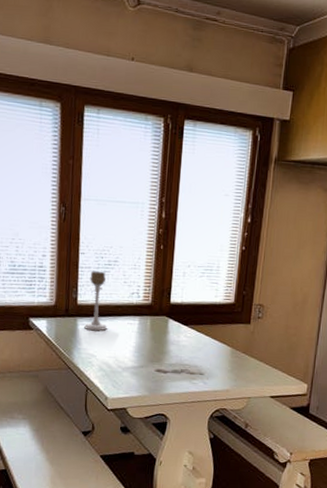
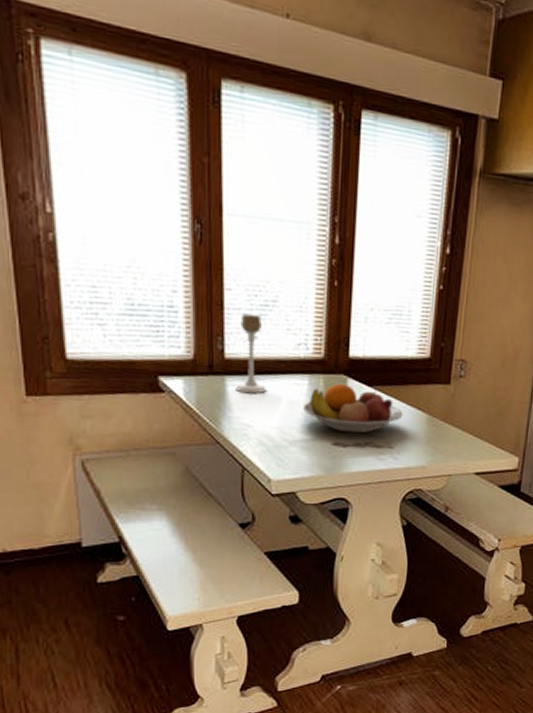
fruit bowl: none [133,324,212,363] -> present [302,384,403,434]

